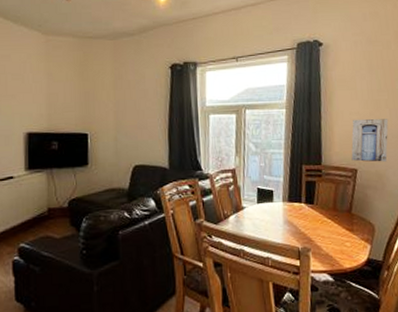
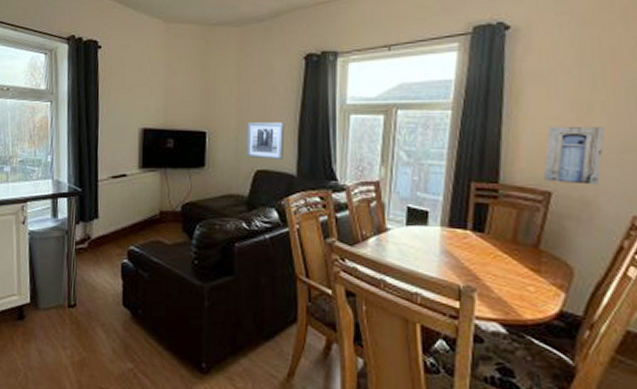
wall art: none [124,123,157,156] -> present [246,122,285,159]

